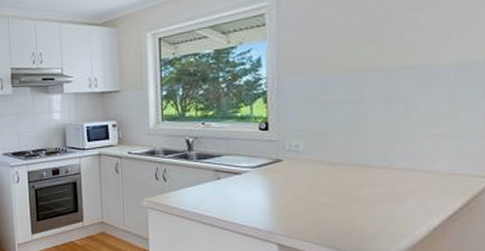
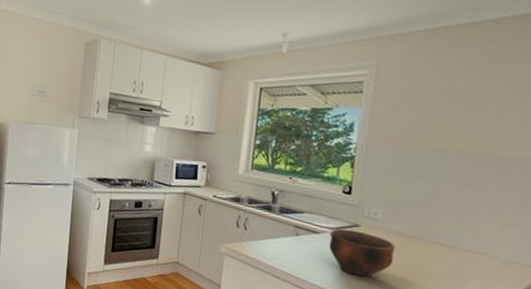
bowl: none [252,166,323,210] -> present [328,228,396,277]

